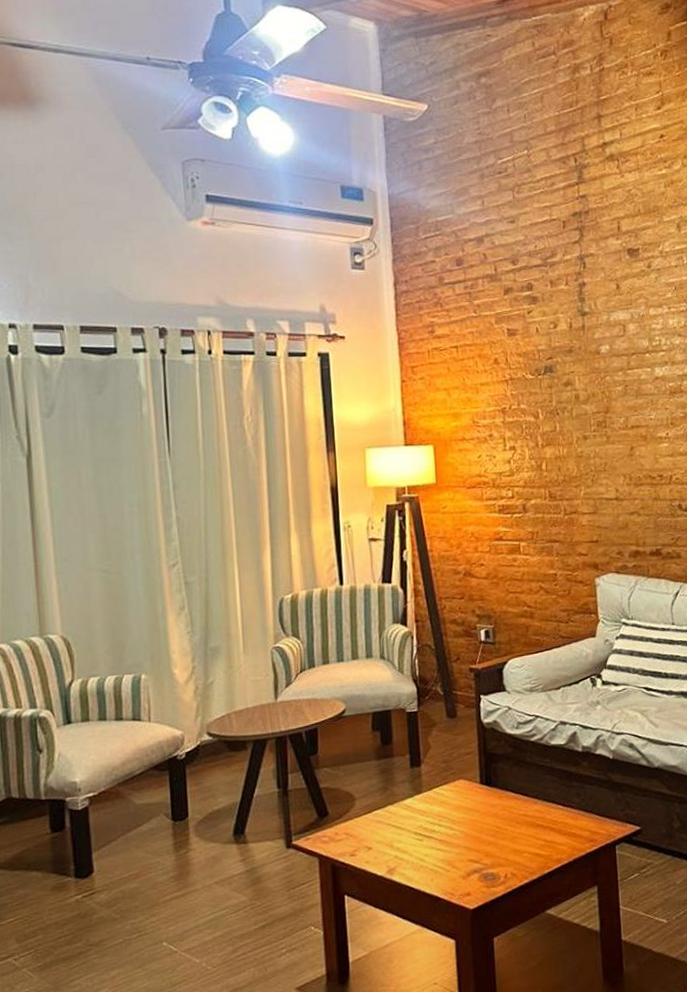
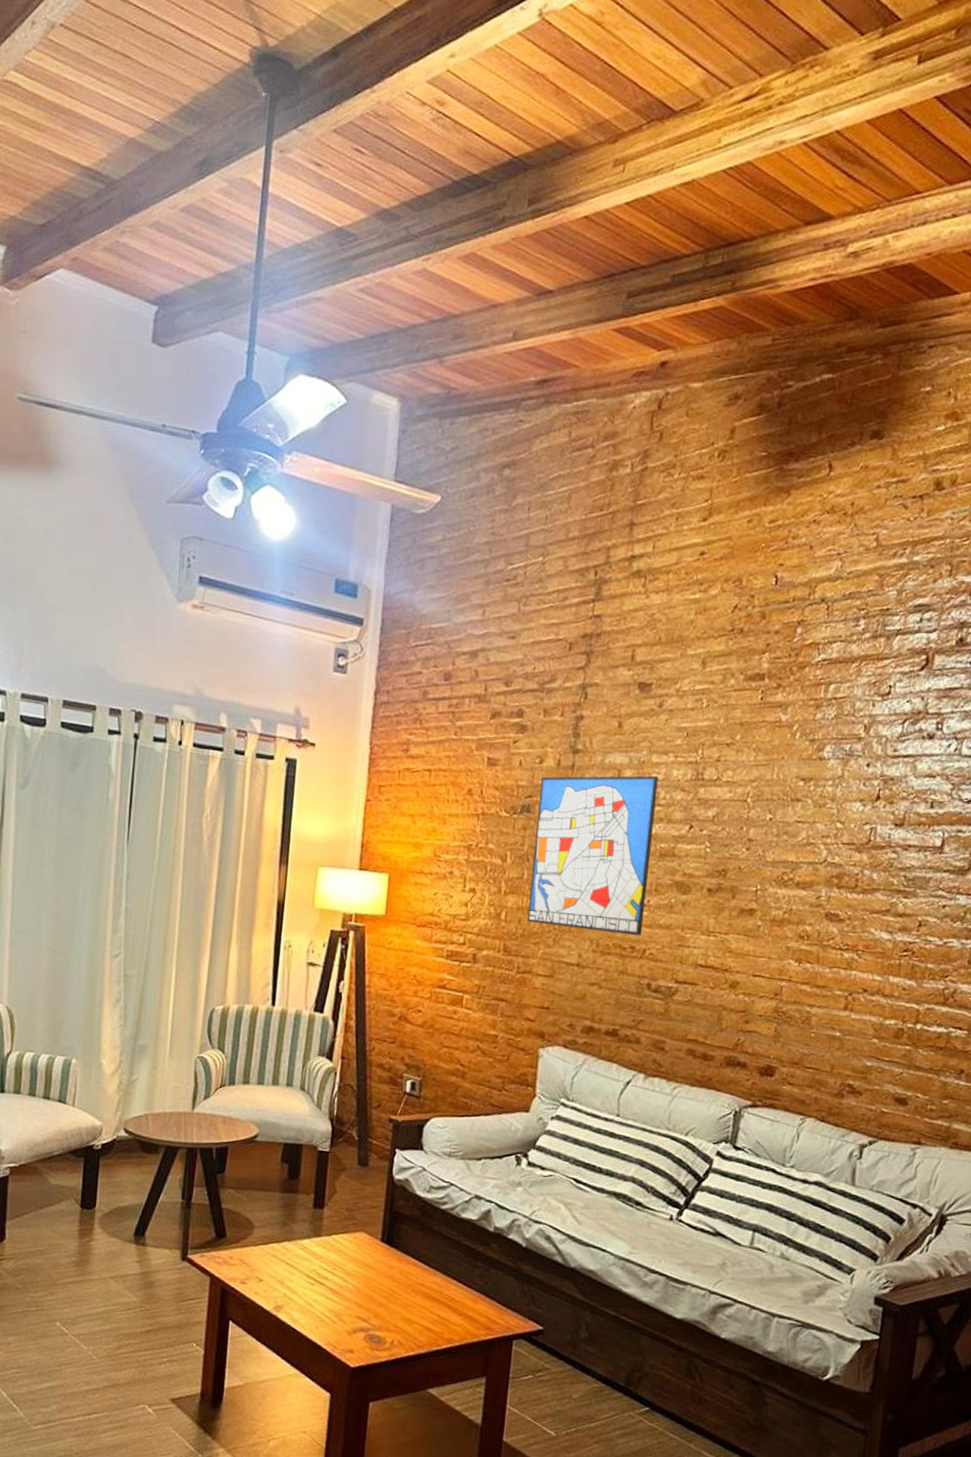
wall art: none [558,326,667,468] -> present [527,775,659,936]

